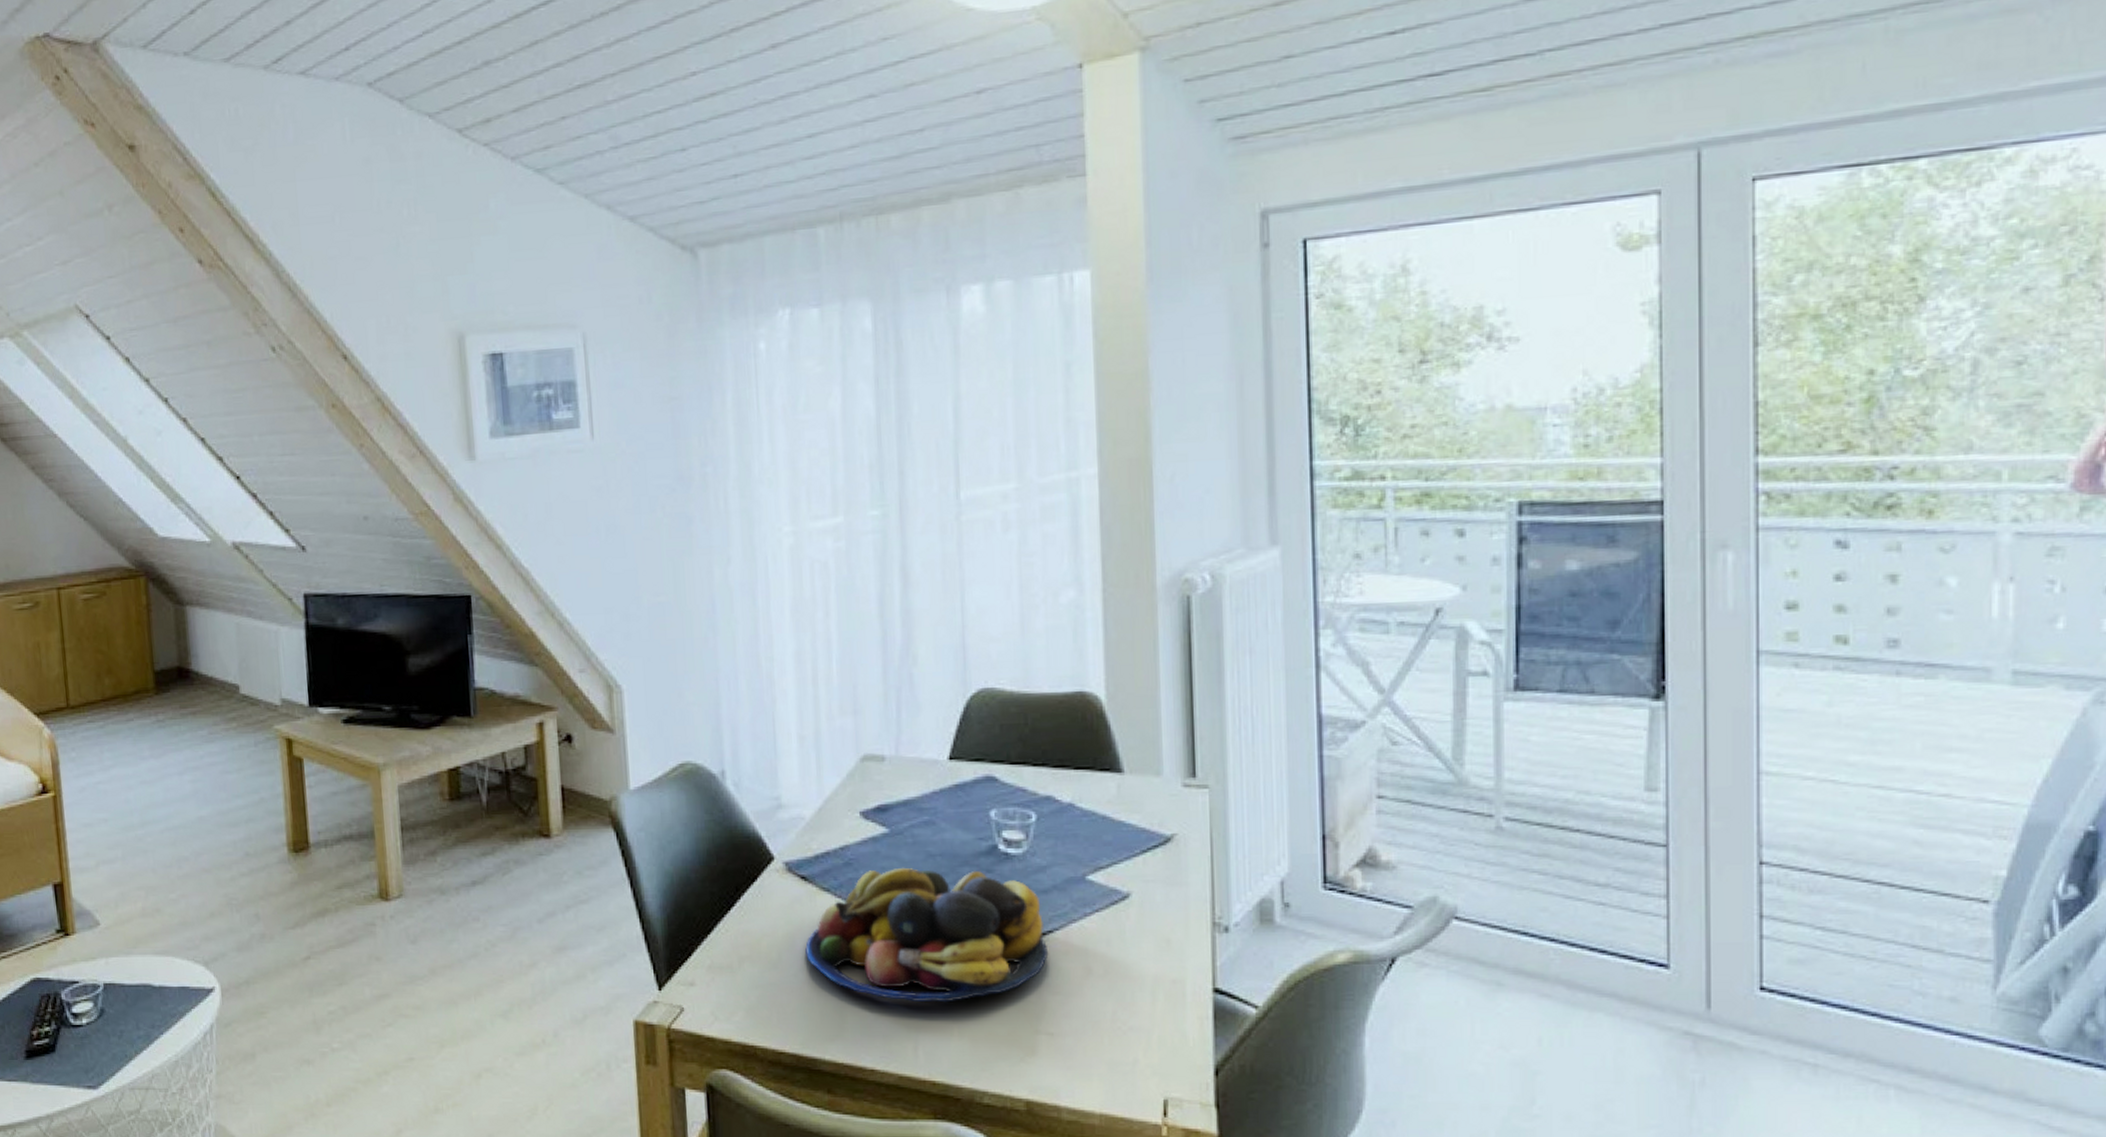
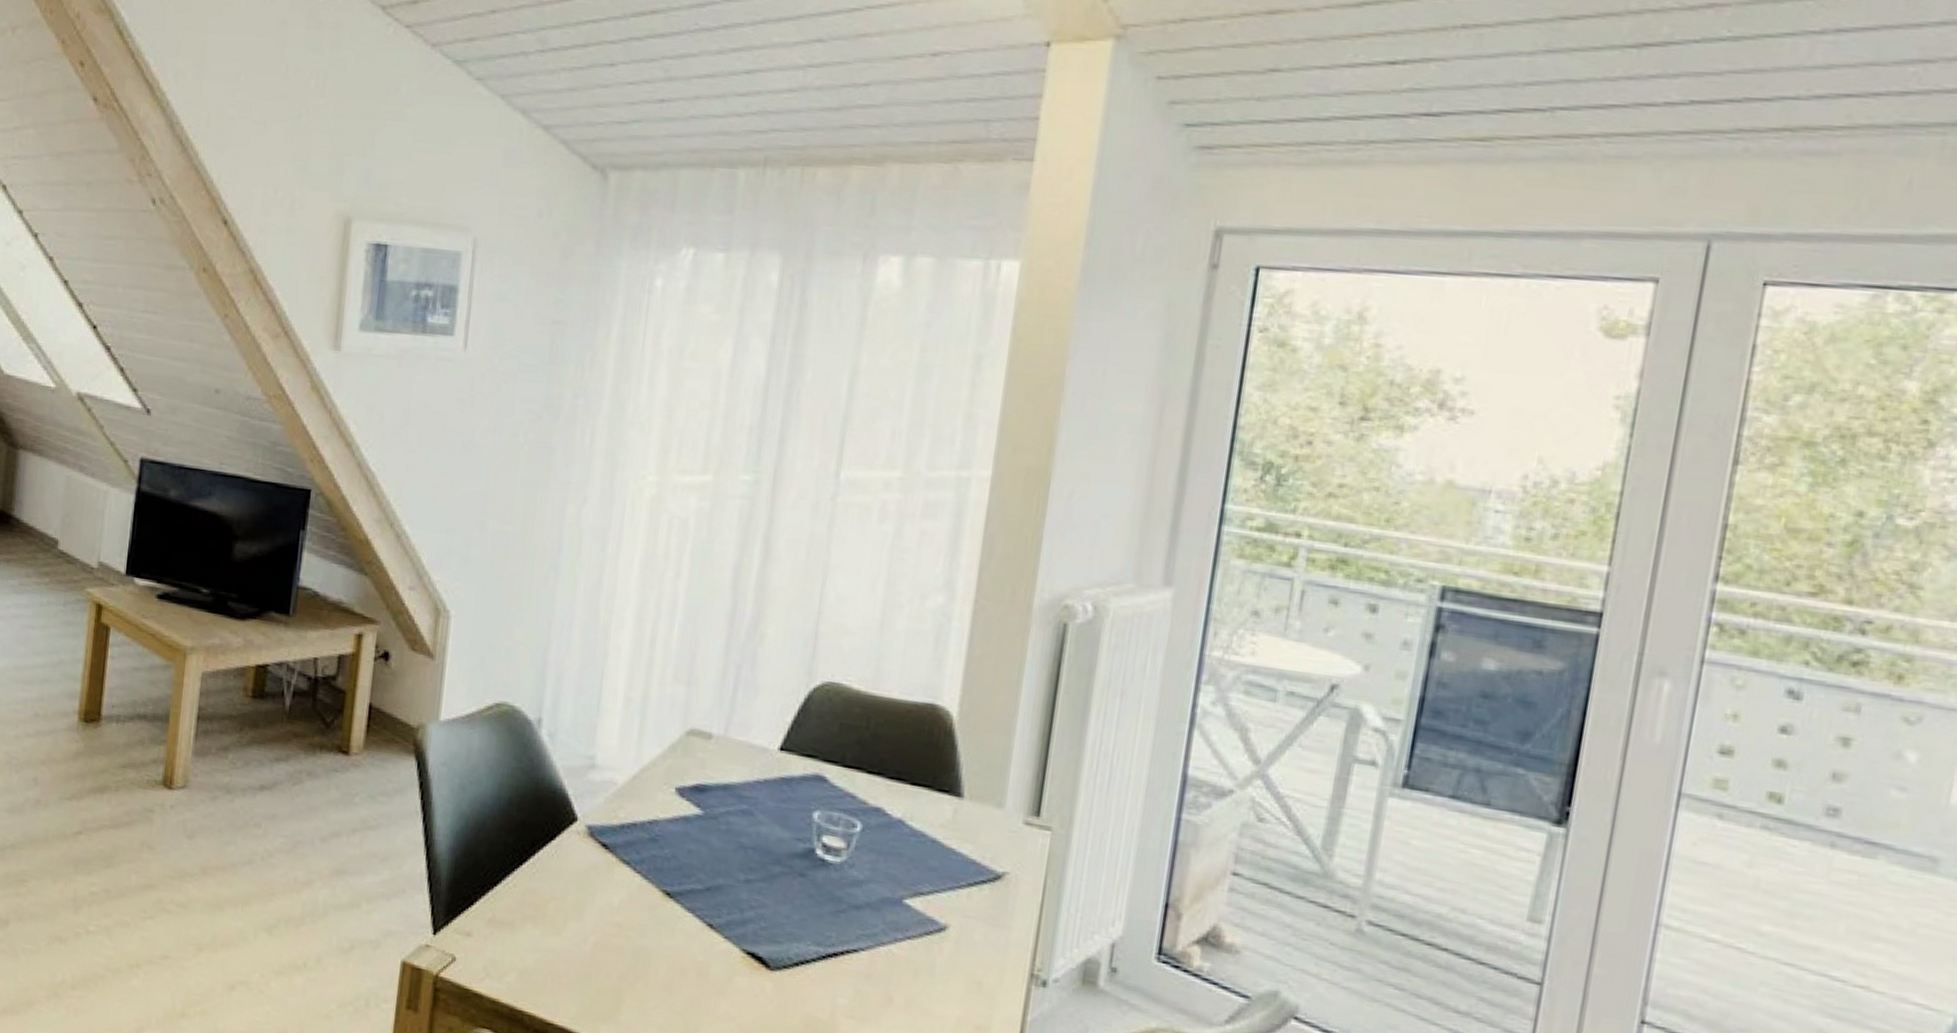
fruit bowl: present [805,867,1049,1003] -> none [593,850,850,1006]

